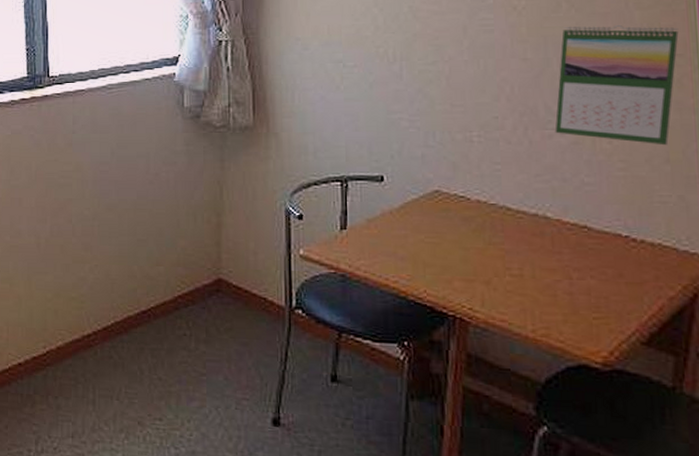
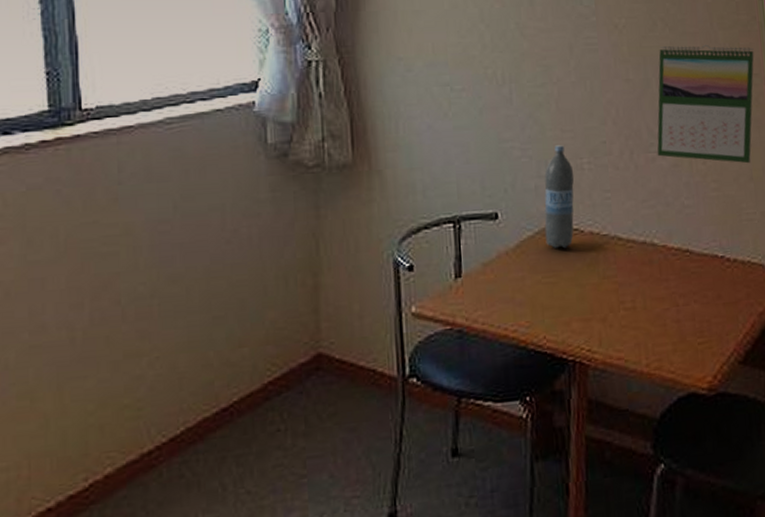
water bottle: none [429,118,463,213] -> present [544,145,575,249]

